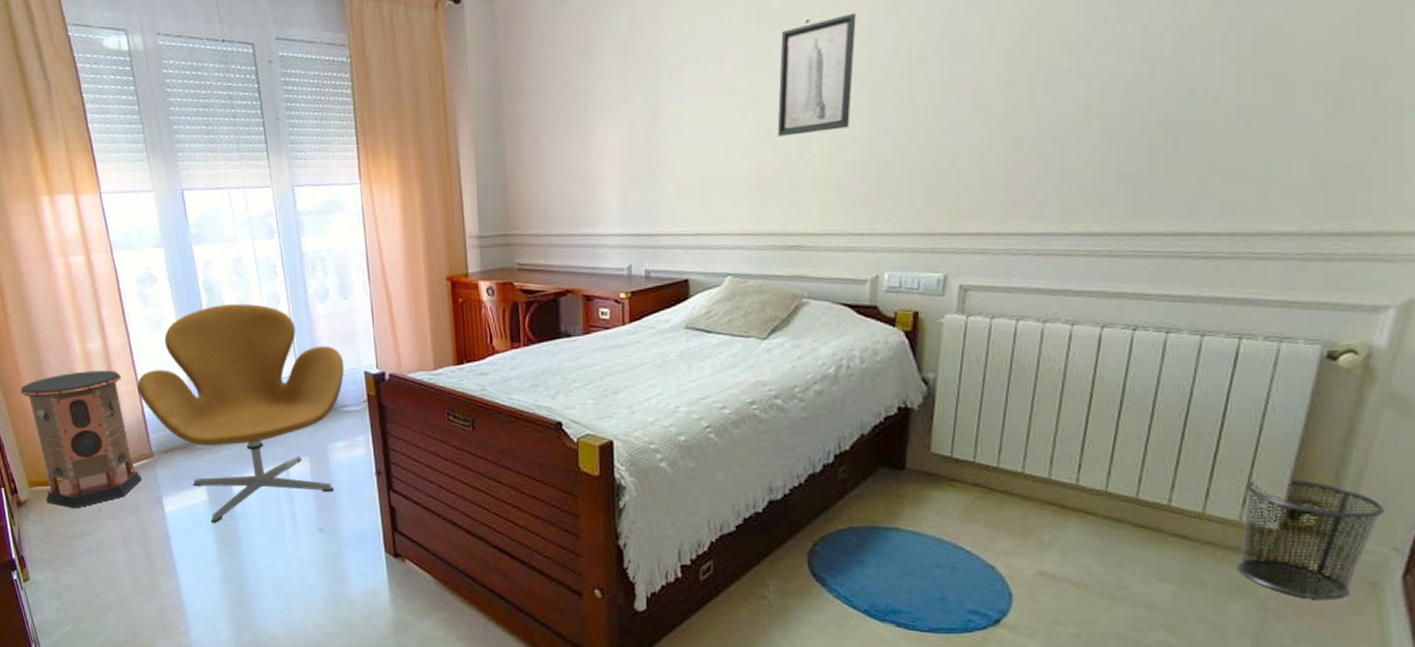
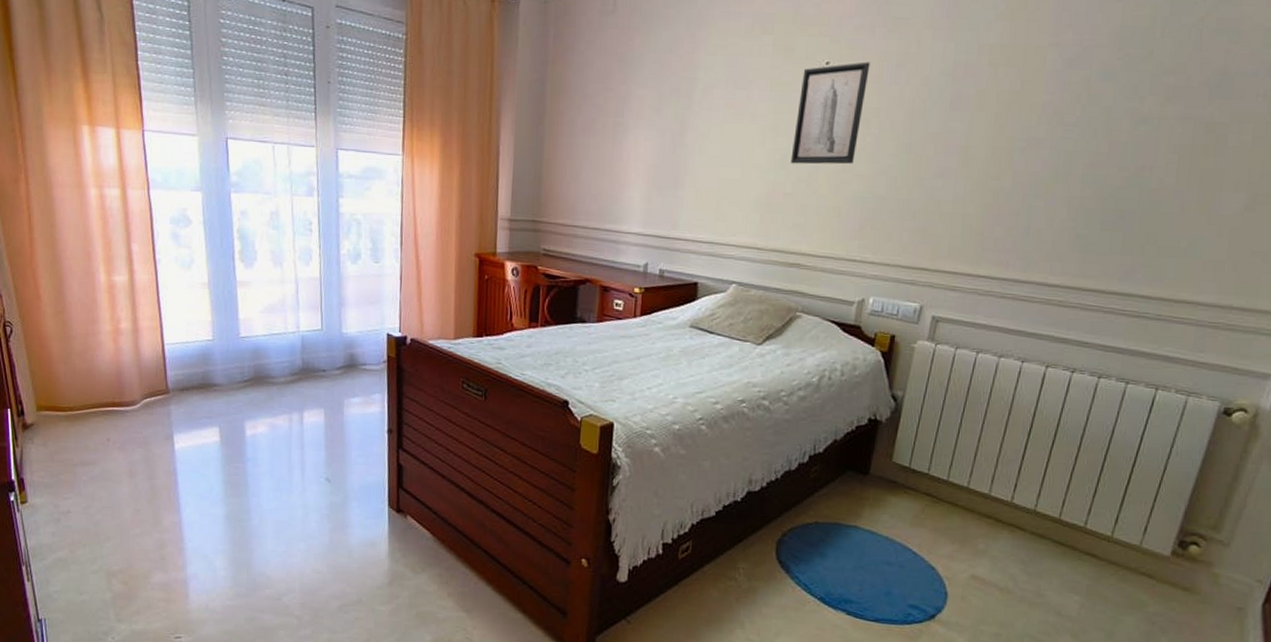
speaker: present [20,370,142,509] -> none [38,302,155,437]
armchair: present [137,303,345,523] -> none [160,254,369,464]
waste bin: present [1237,479,1385,601] -> none [1134,512,1255,621]

